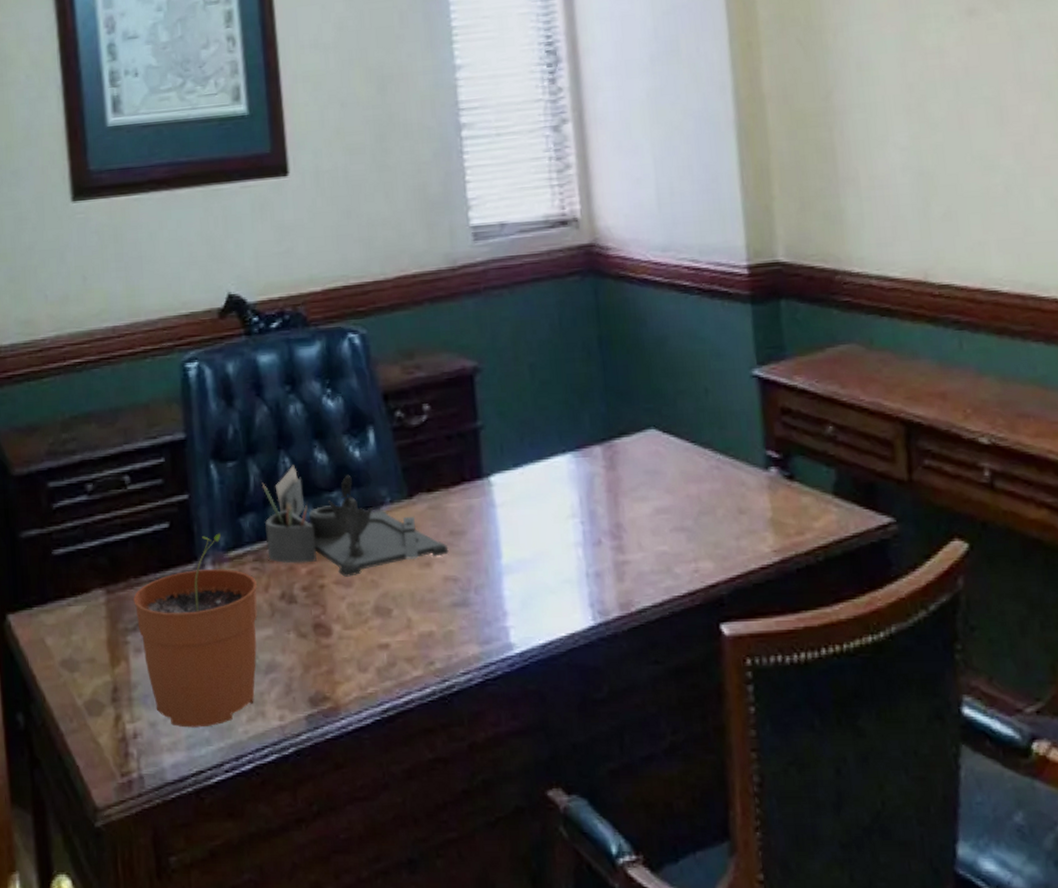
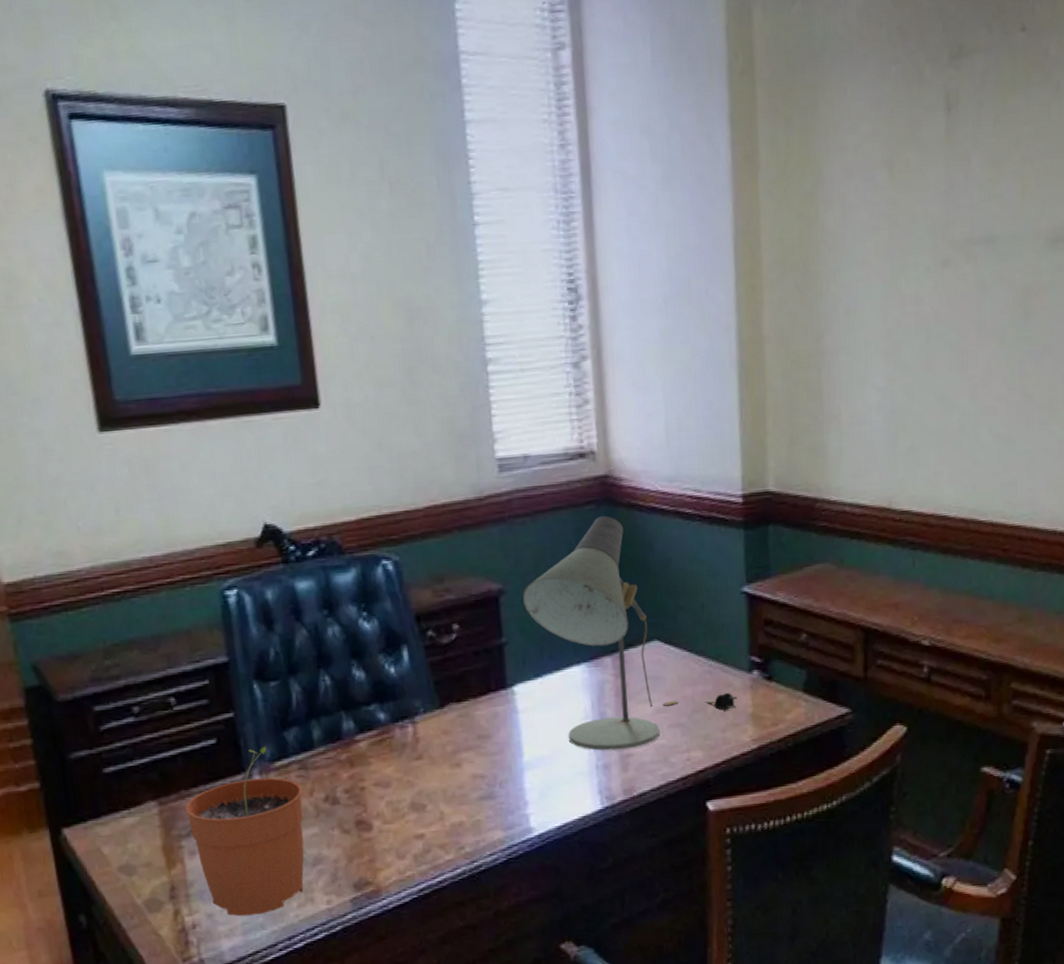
desk organizer: present [260,465,449,577] -> none [302,682,477,779]
desk lamp: none [499,288,753,556] -> present [522,515,738,751]

